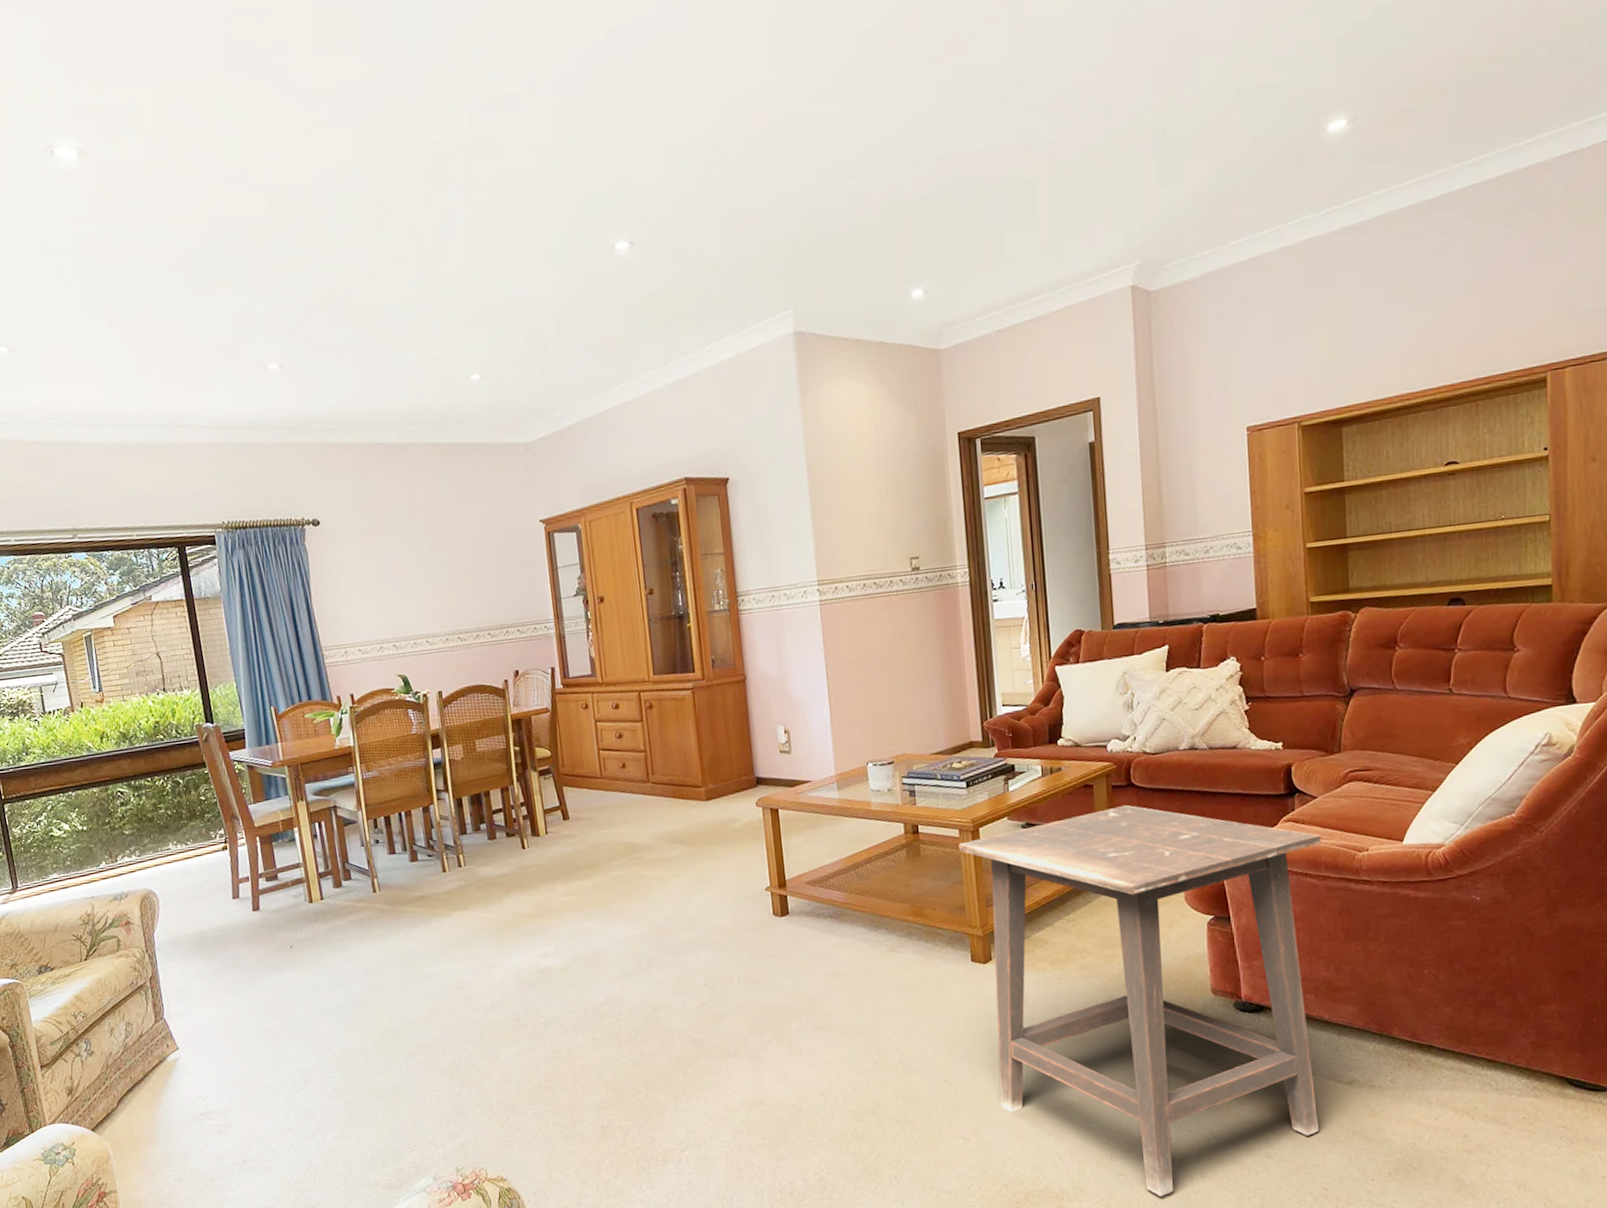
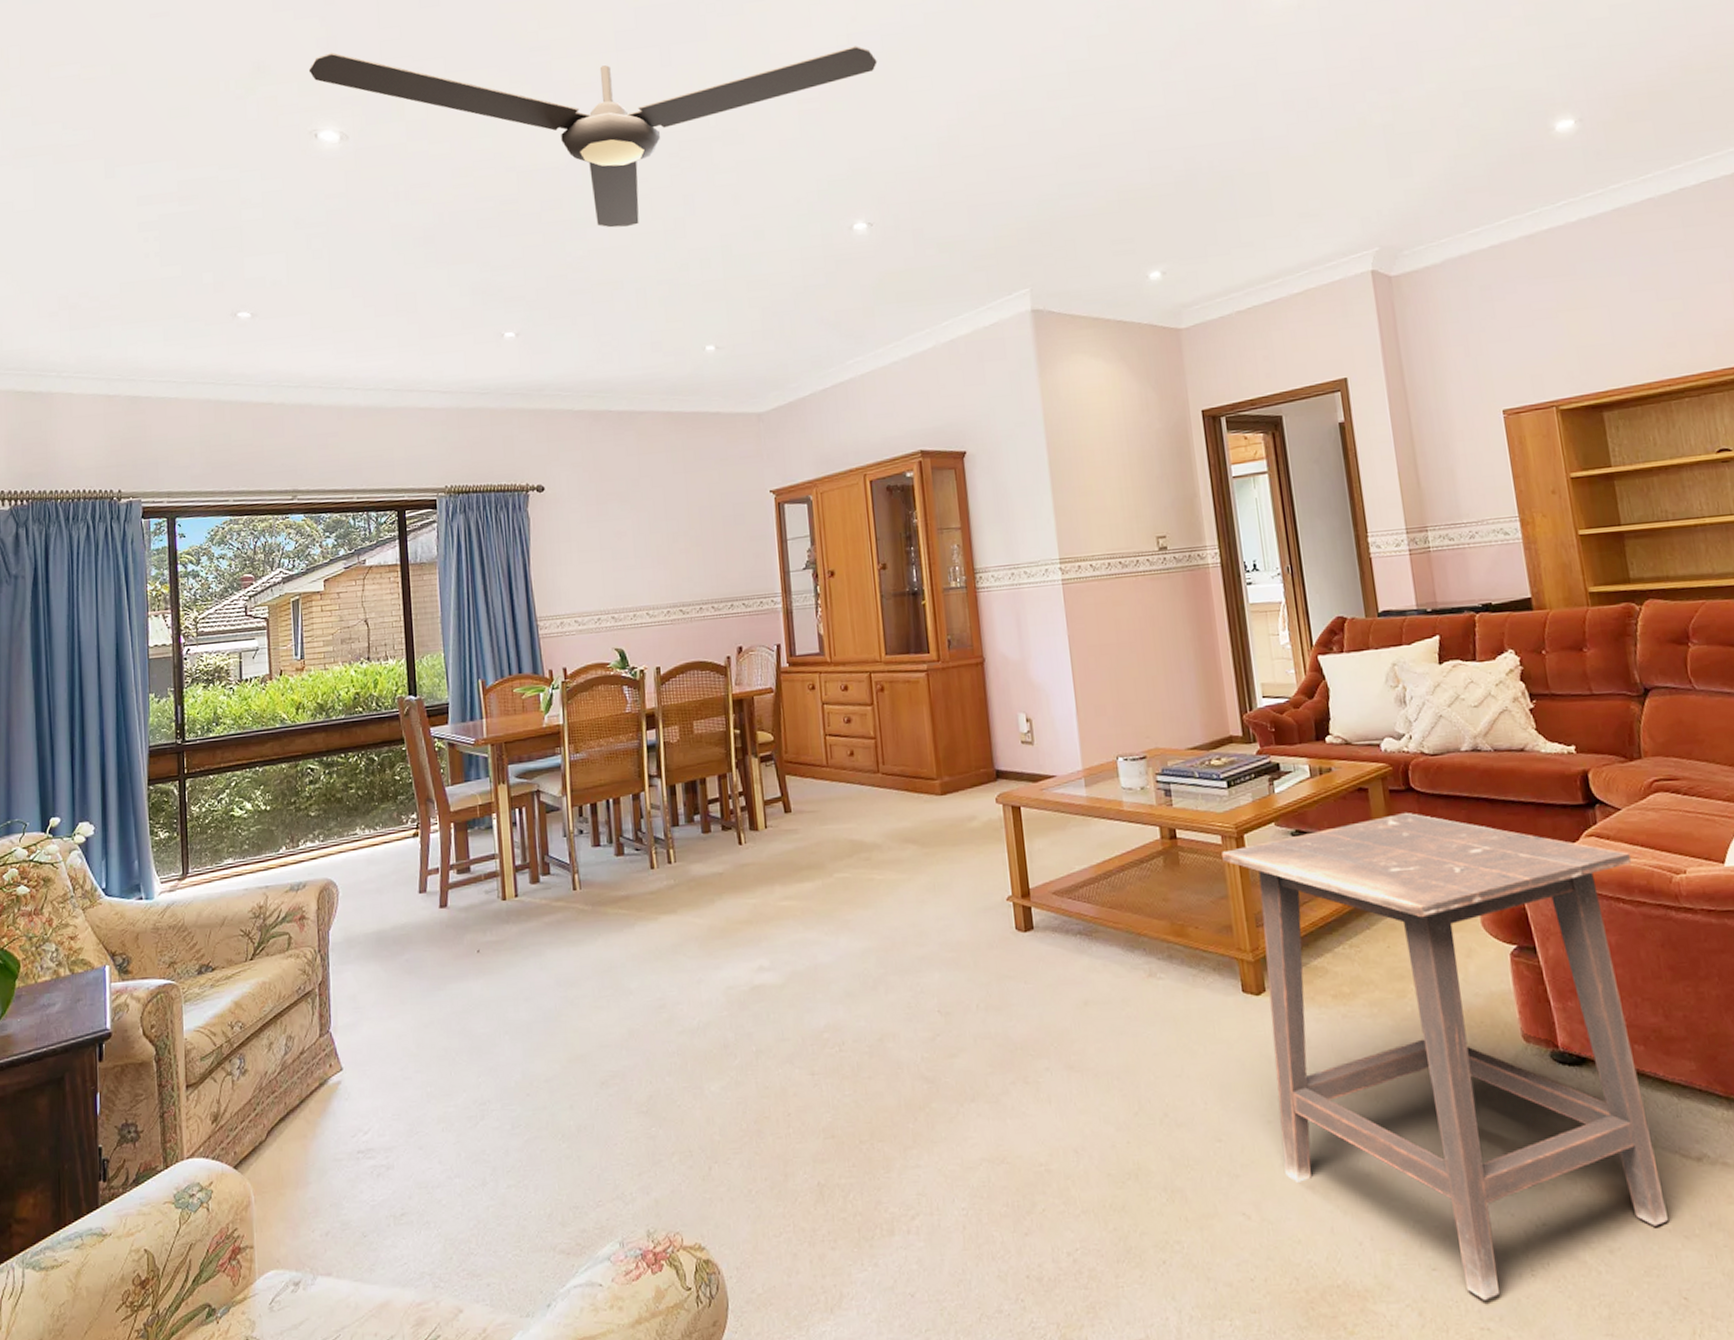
ceiling fan: none [35,43,637,251] -> present [308,46,878,228]

